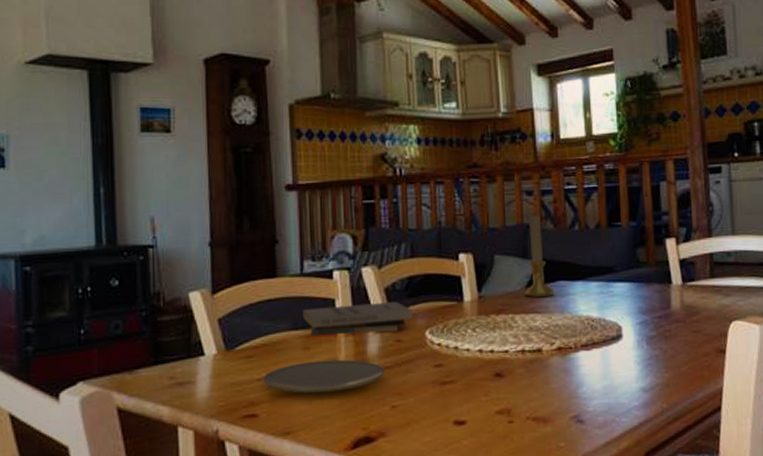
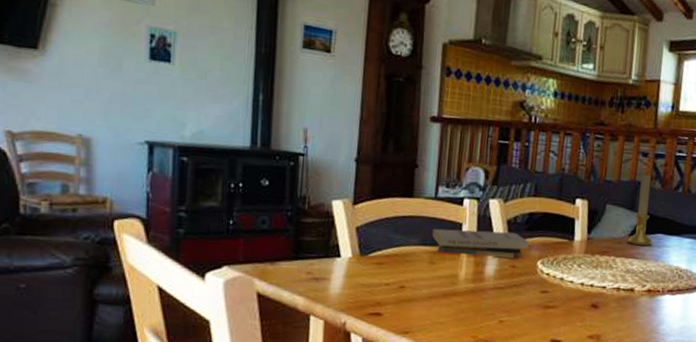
plate: present [262,359,385,394] -> none [390,274,498,303]

